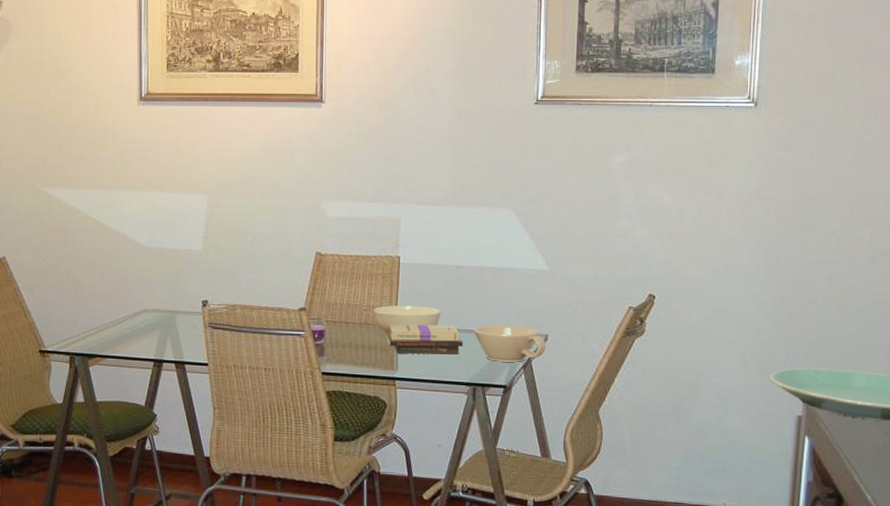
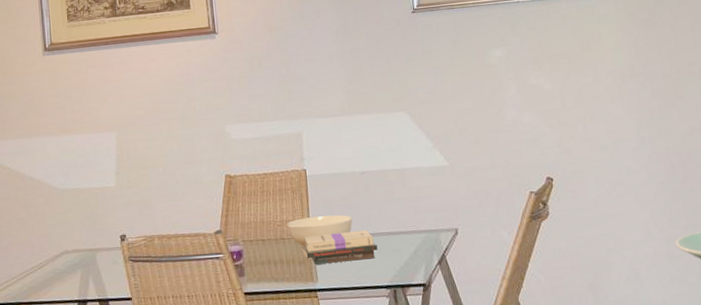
cup: present [474,325,546,362] -> none [386,222,458,261]

